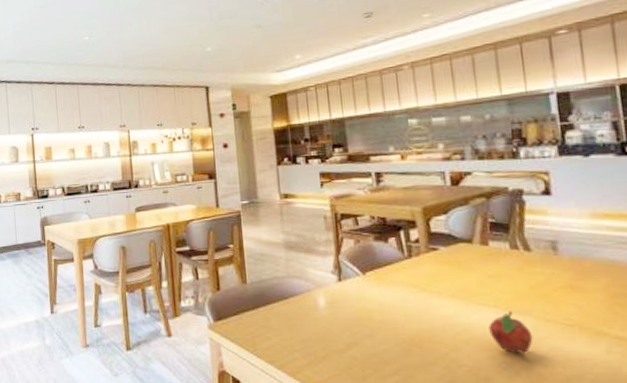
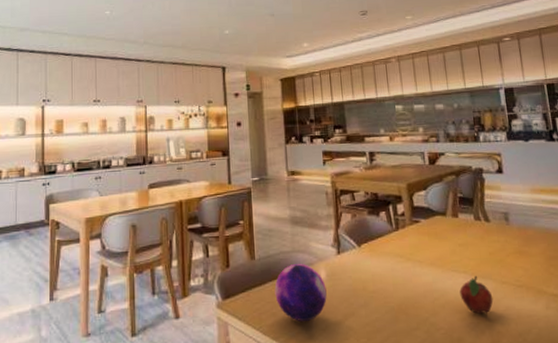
decorative orb: none [268,289,327,347] -> present [274,263,327,321]

